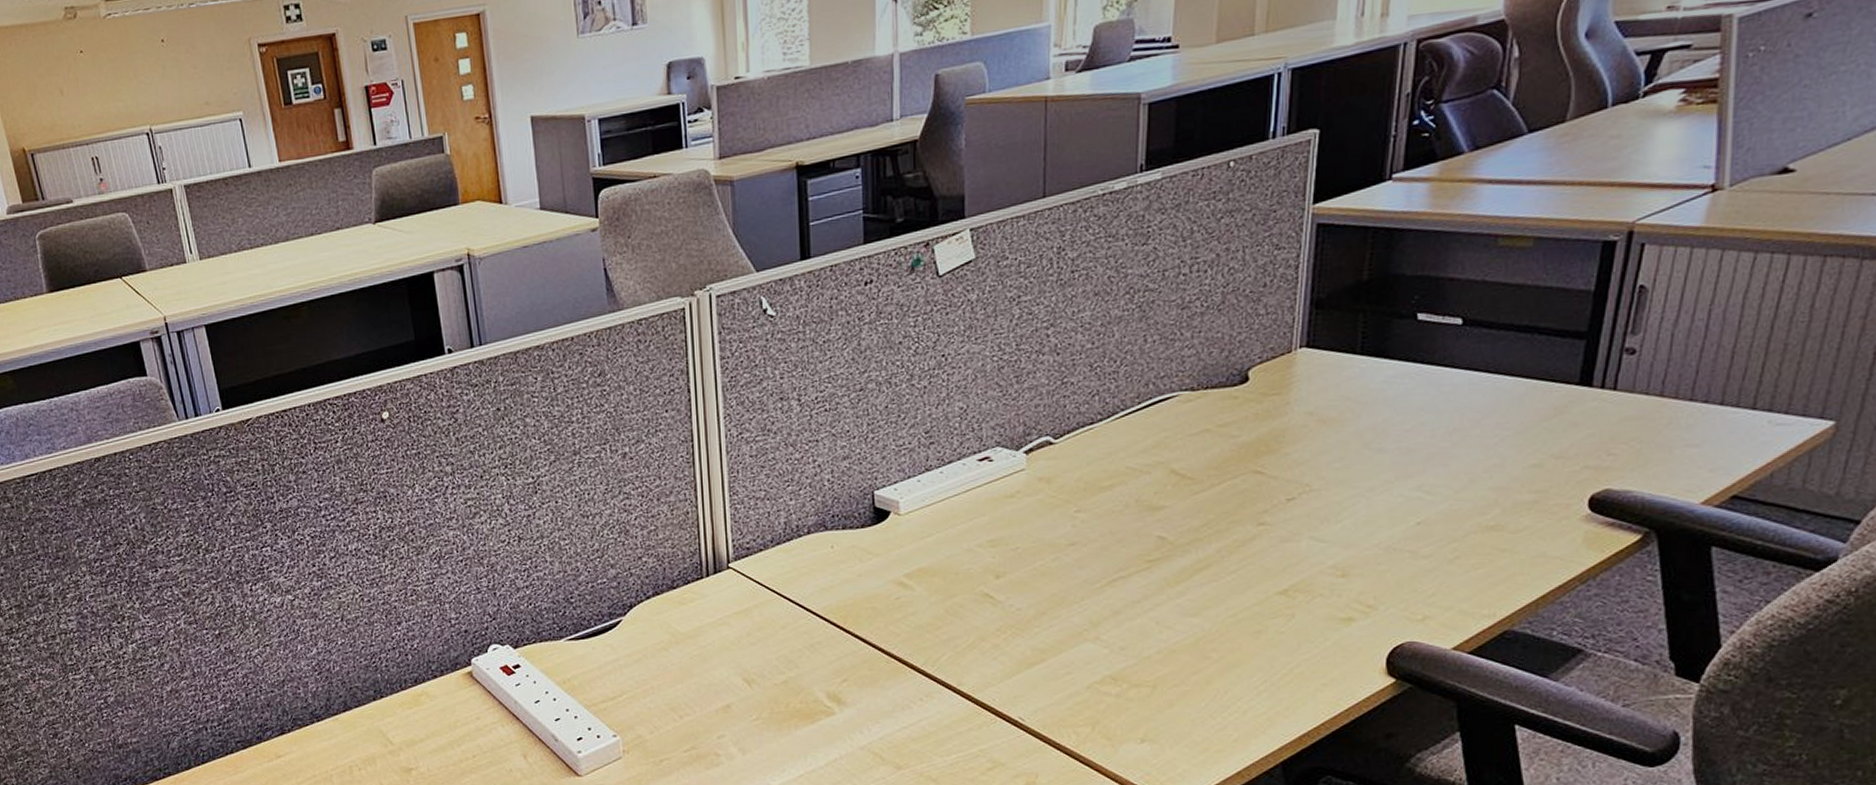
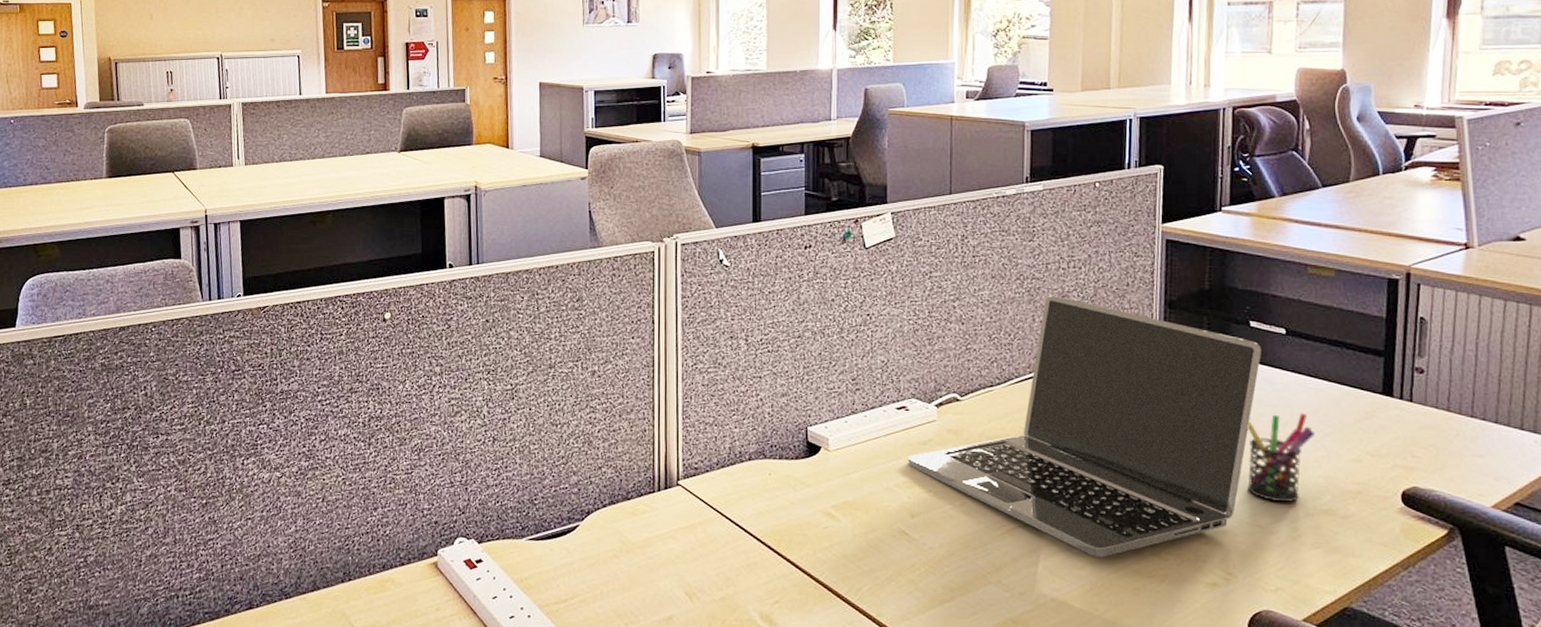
laptop: none [992,307,1429,602] -> present [908,295,1261,557]
pen holder: none [1398,416,1487,523] -> present [1247,412,1315,503]

